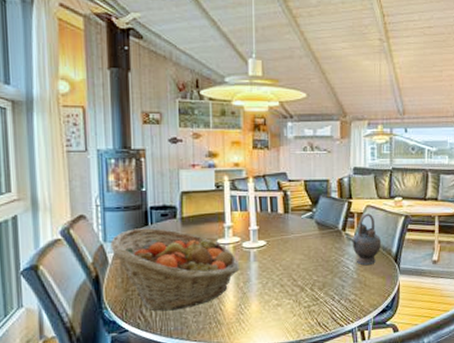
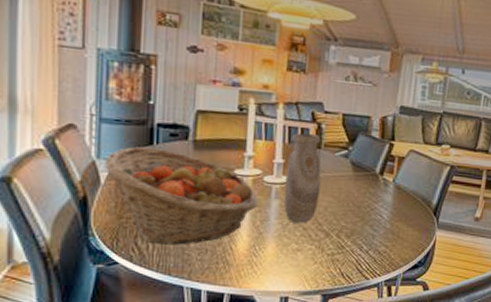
vase: none [261,201,292,281] -> present [283,133,321,223]
teapot: present [349,213,382,265] -> none [386,159,422,215]

